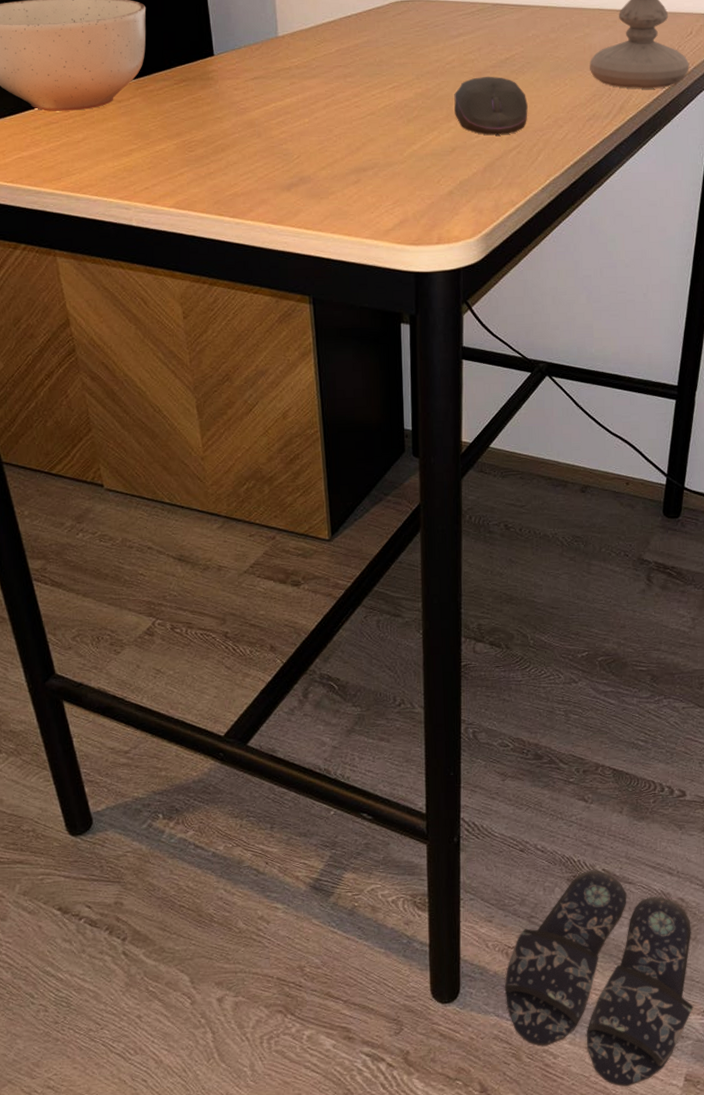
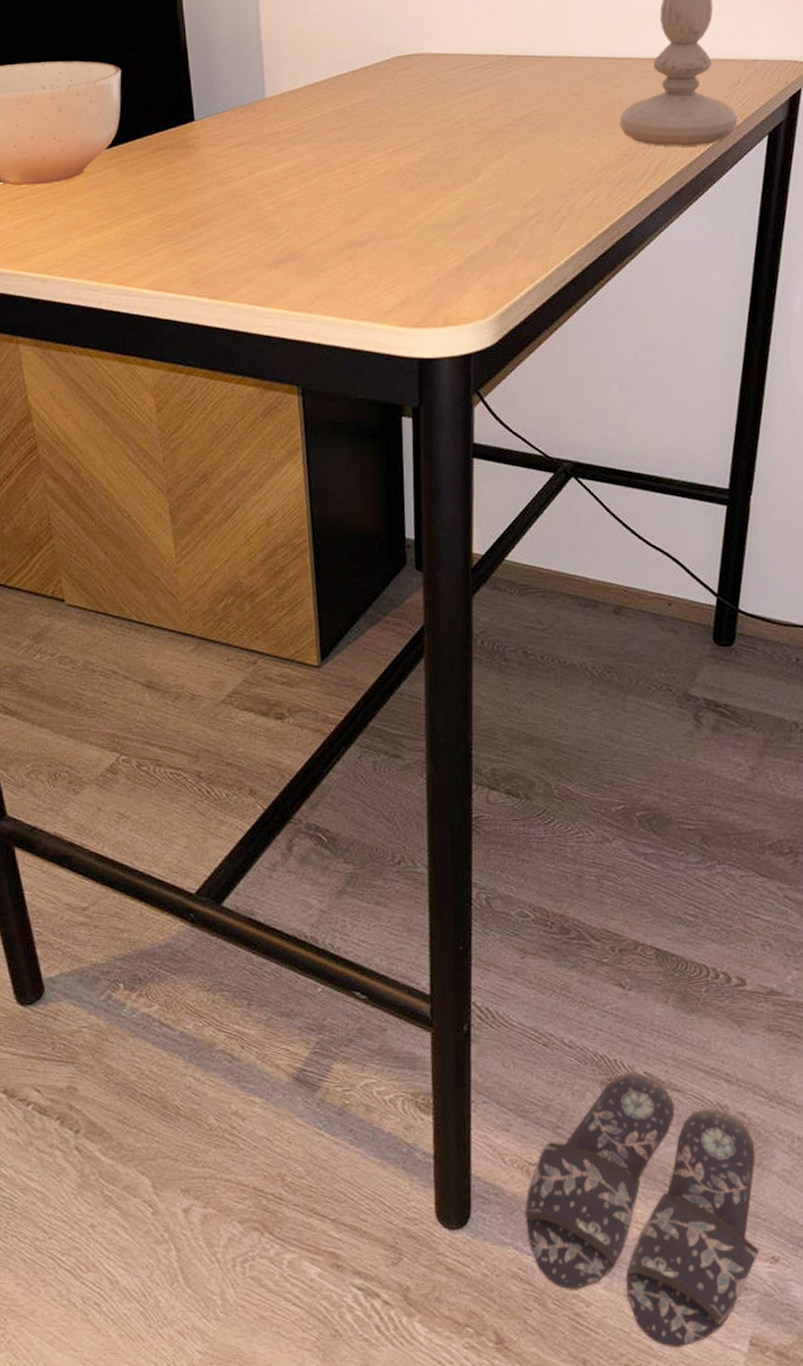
computer mouse: present [454,76,528,135] -> none [463,136,549,202]

